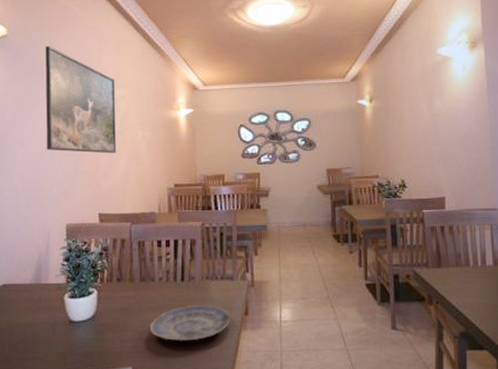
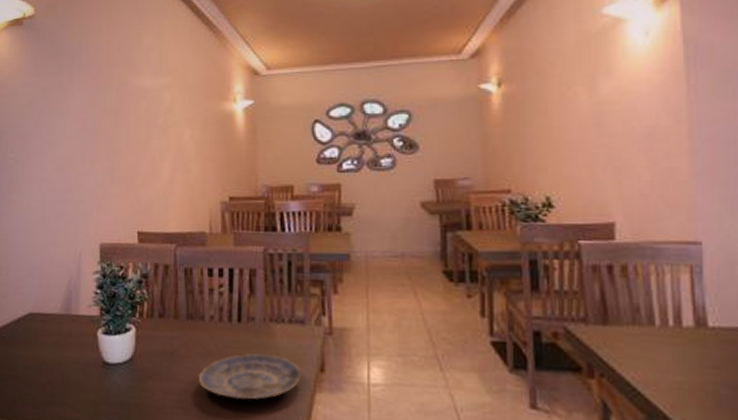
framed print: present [45,45,116,154] -> none [76,25,159,158]

